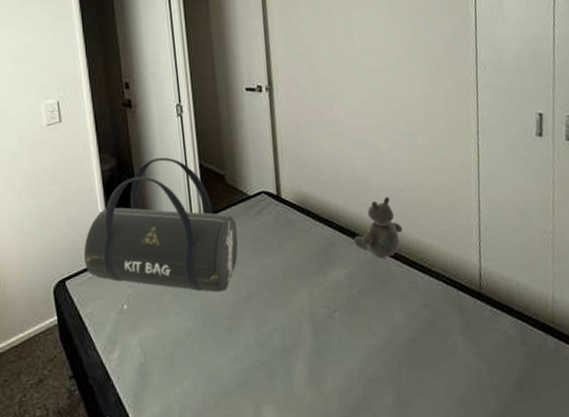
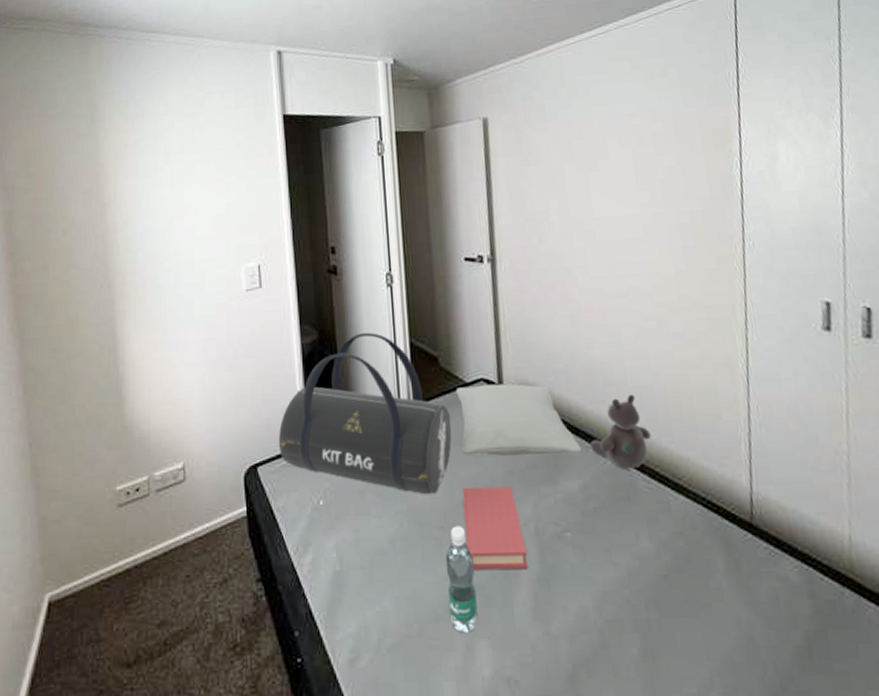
bottle: none [235,315,264,402] -> present [445,525,478,634]
pillow: none [241,194,347,257] -> present [456,383,582,456]
book: none [248,279,304,350] -> present [463,486,528,571]

